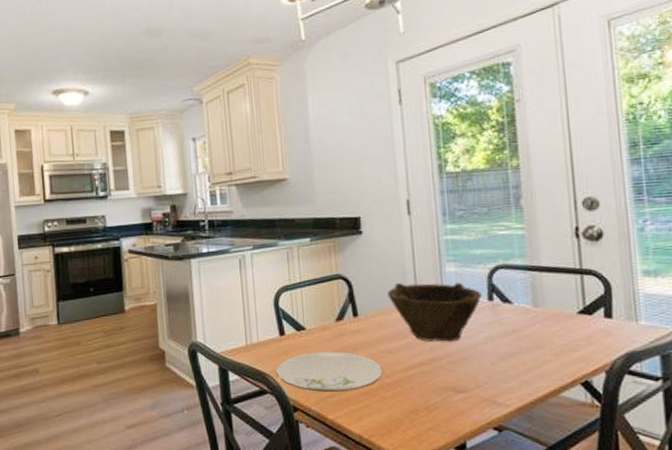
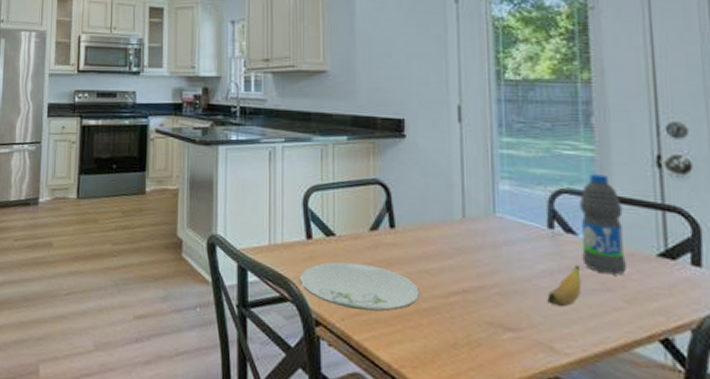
bowl: present [387,283,482,342] -> none [430,196,540,271]
banana: none [490,329,518,367] -> present [547,265,582,308]
water bottle: none [513,248,553,334] -> present [579,174,626,275]

